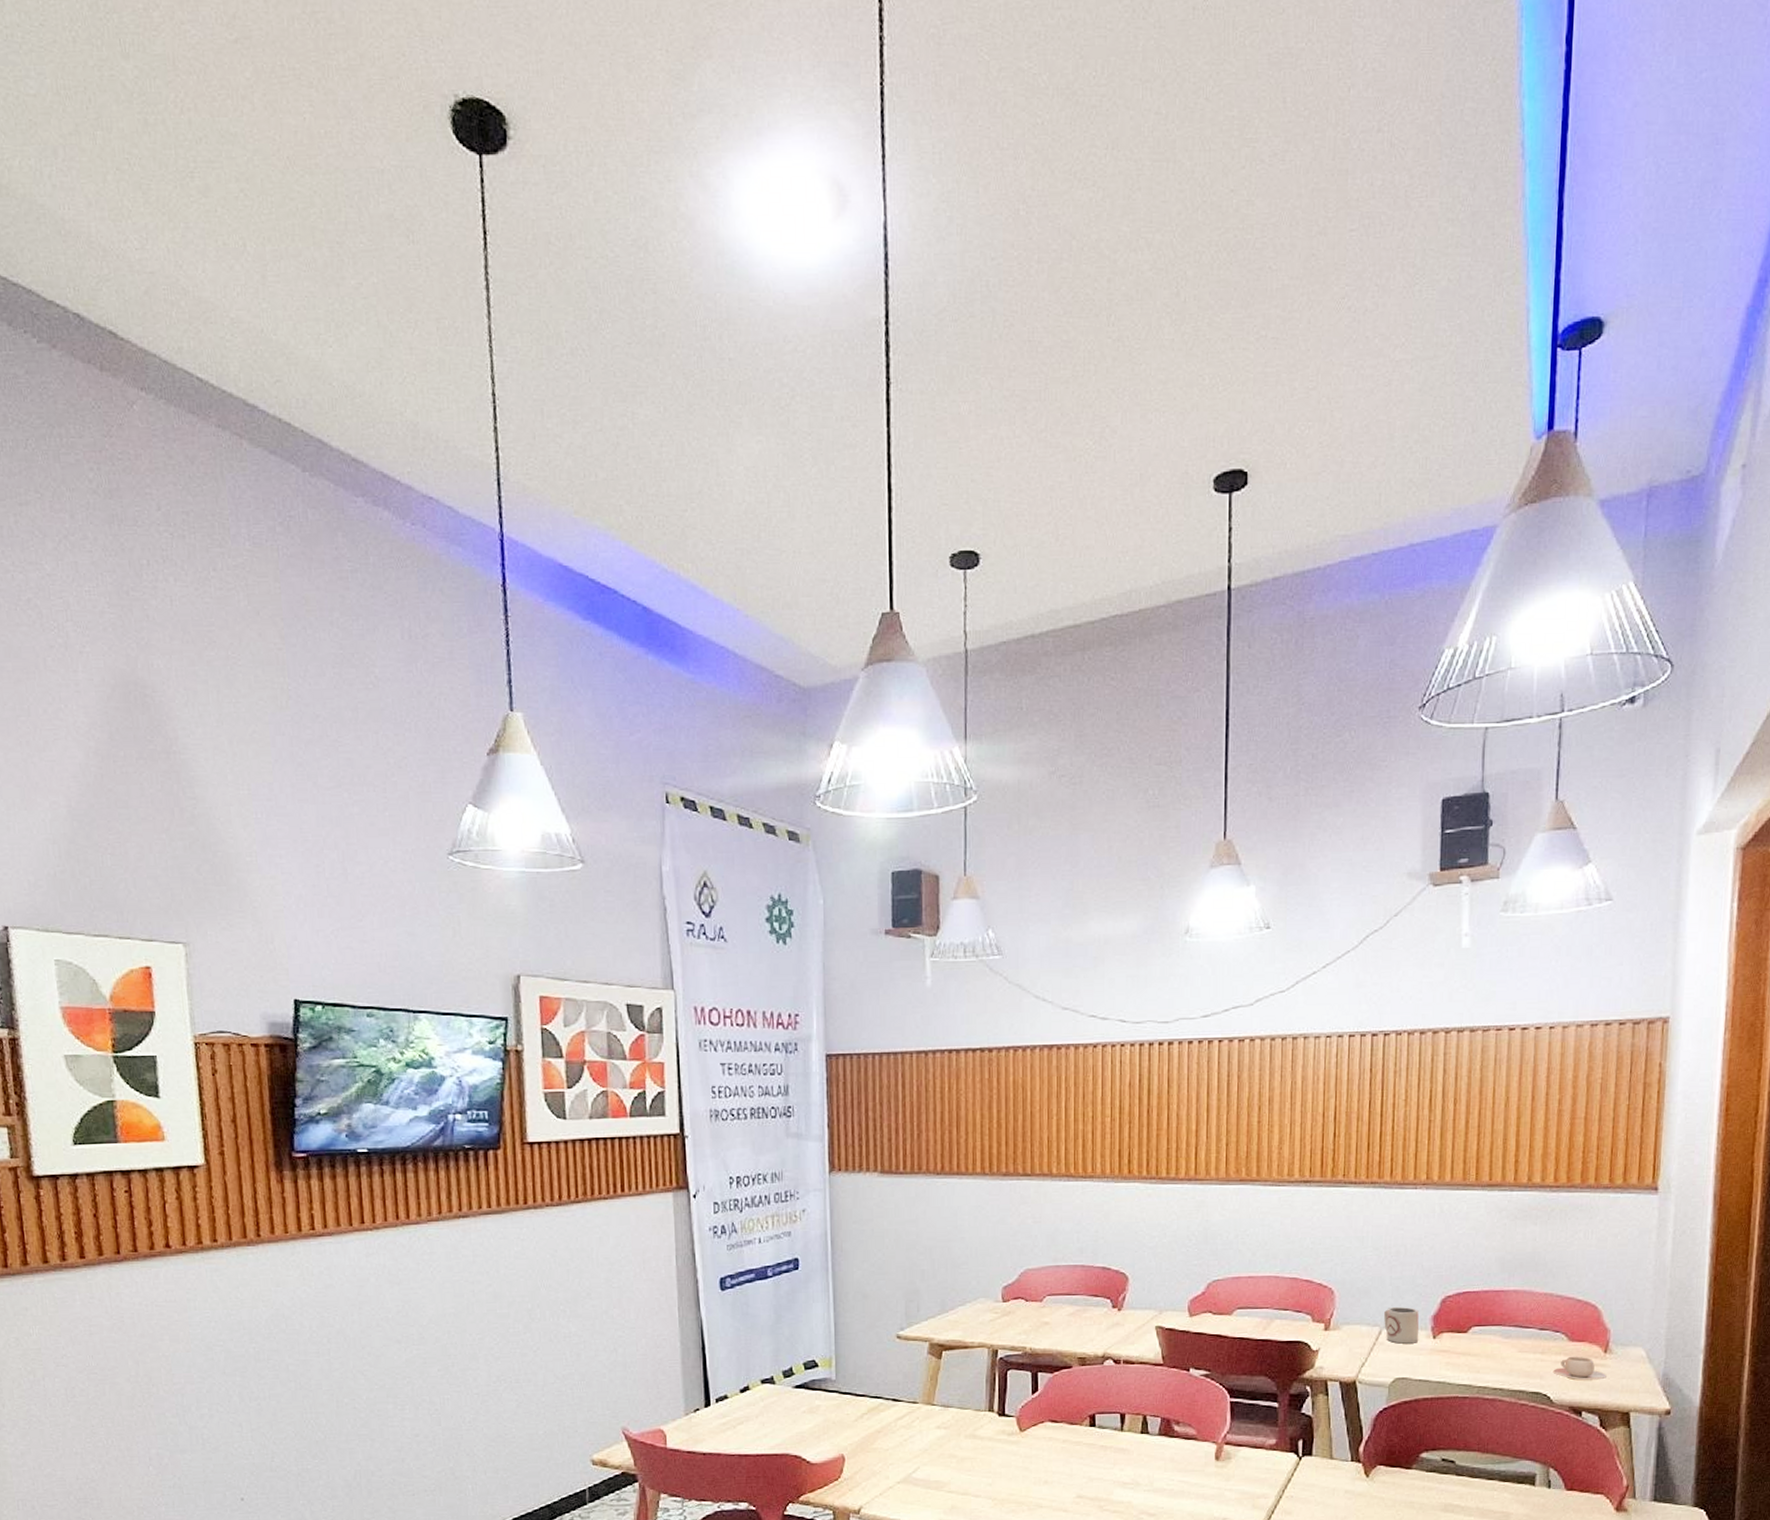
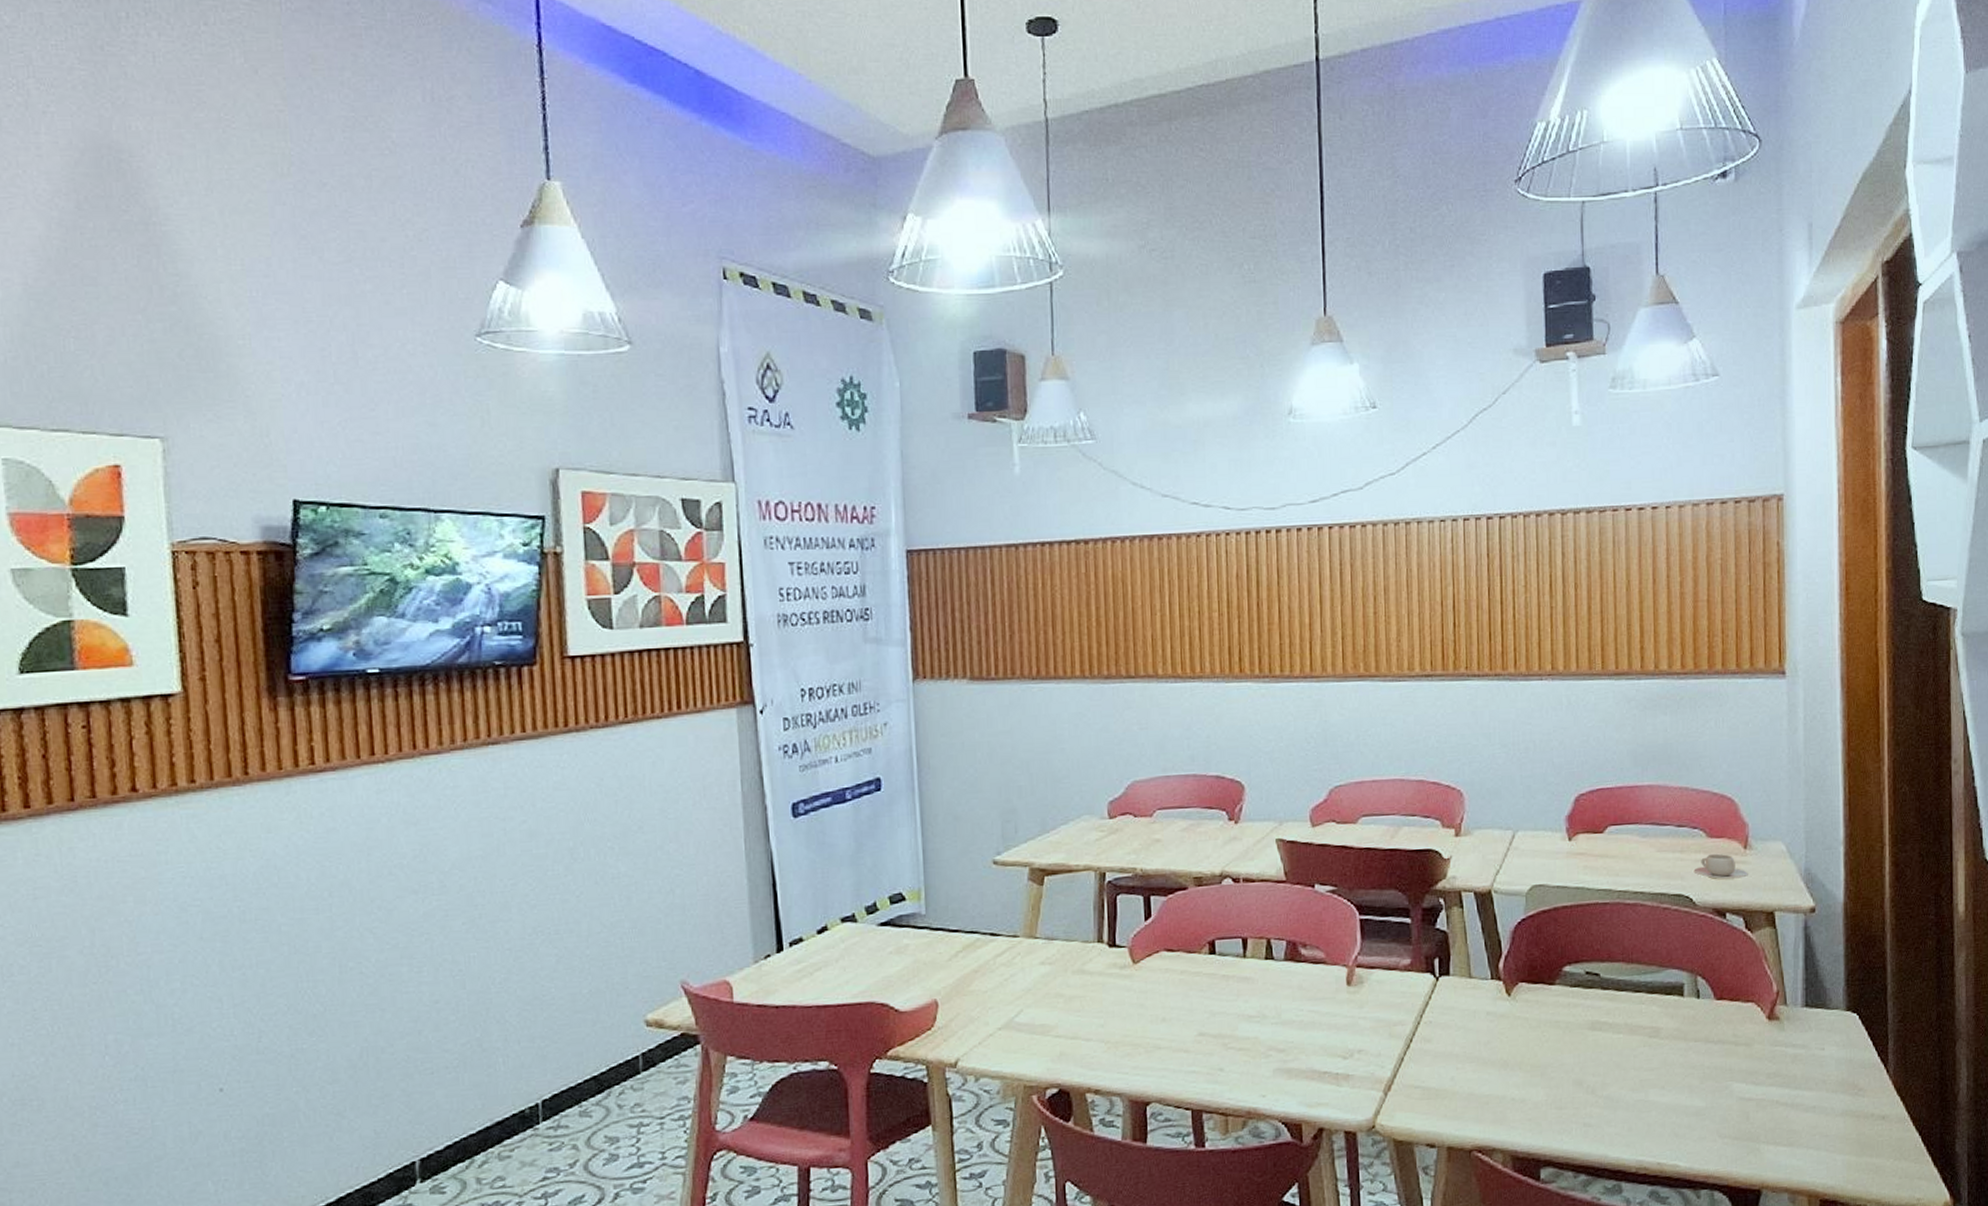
cup: present [1384,1307,1419,1344] -> none [1517,807,1554,848]

